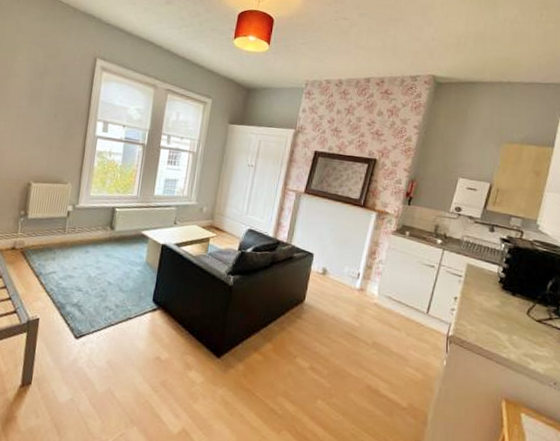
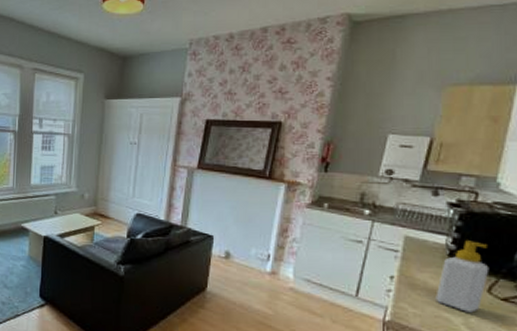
soap bottle: none [488,270,529,331] -> present [435,240,490,313]

